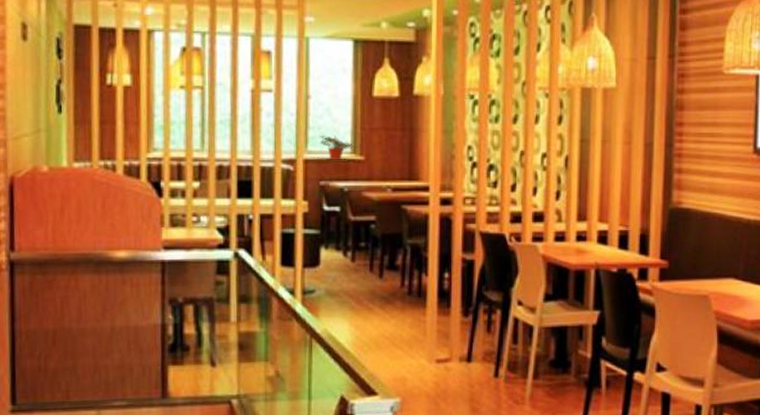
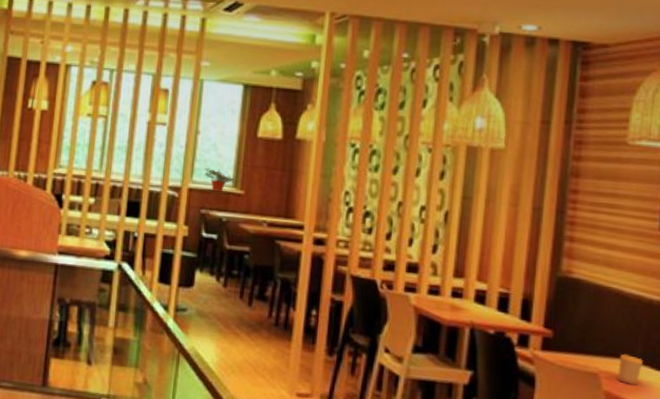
cup: none [724,273,744,301] -> present [616,353,643,385]

